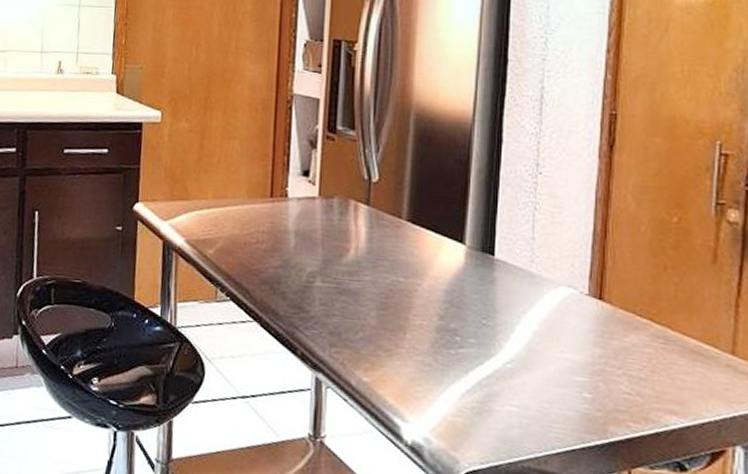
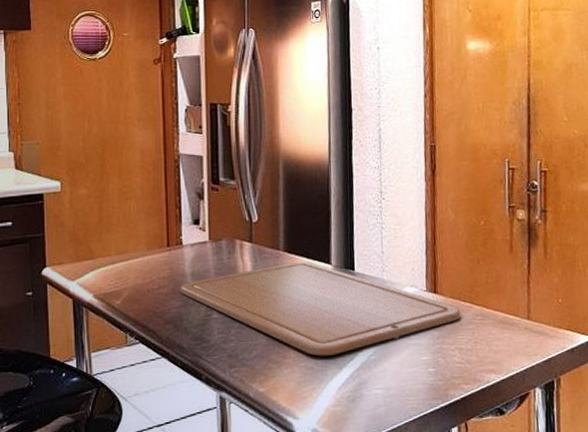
chopping board: none [281,235,635,355] -> present [180,261,461,356]

